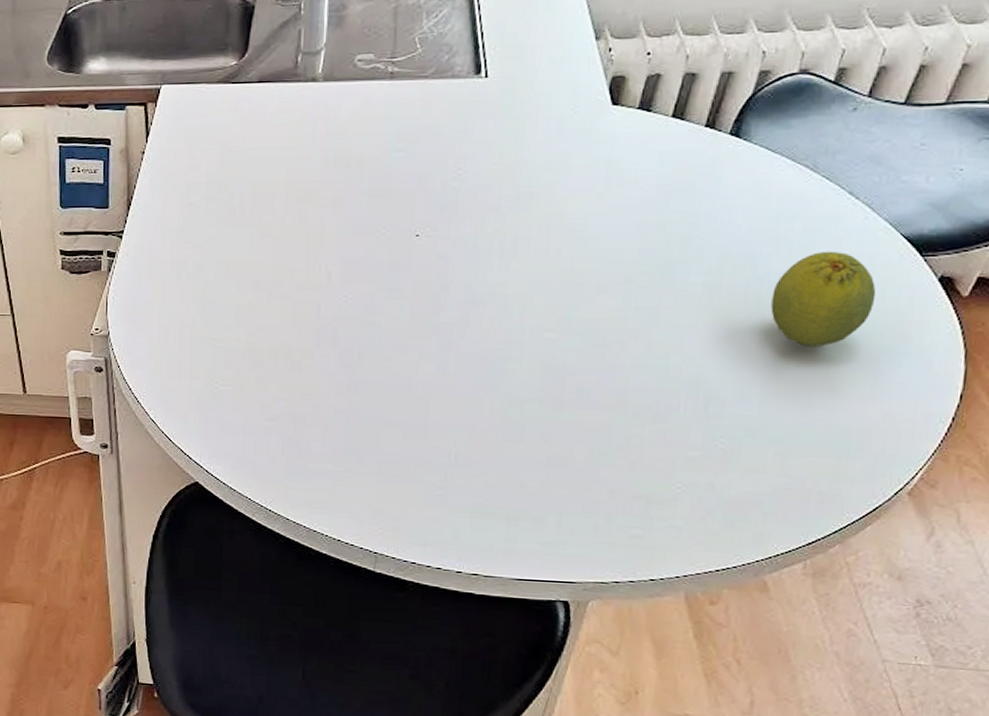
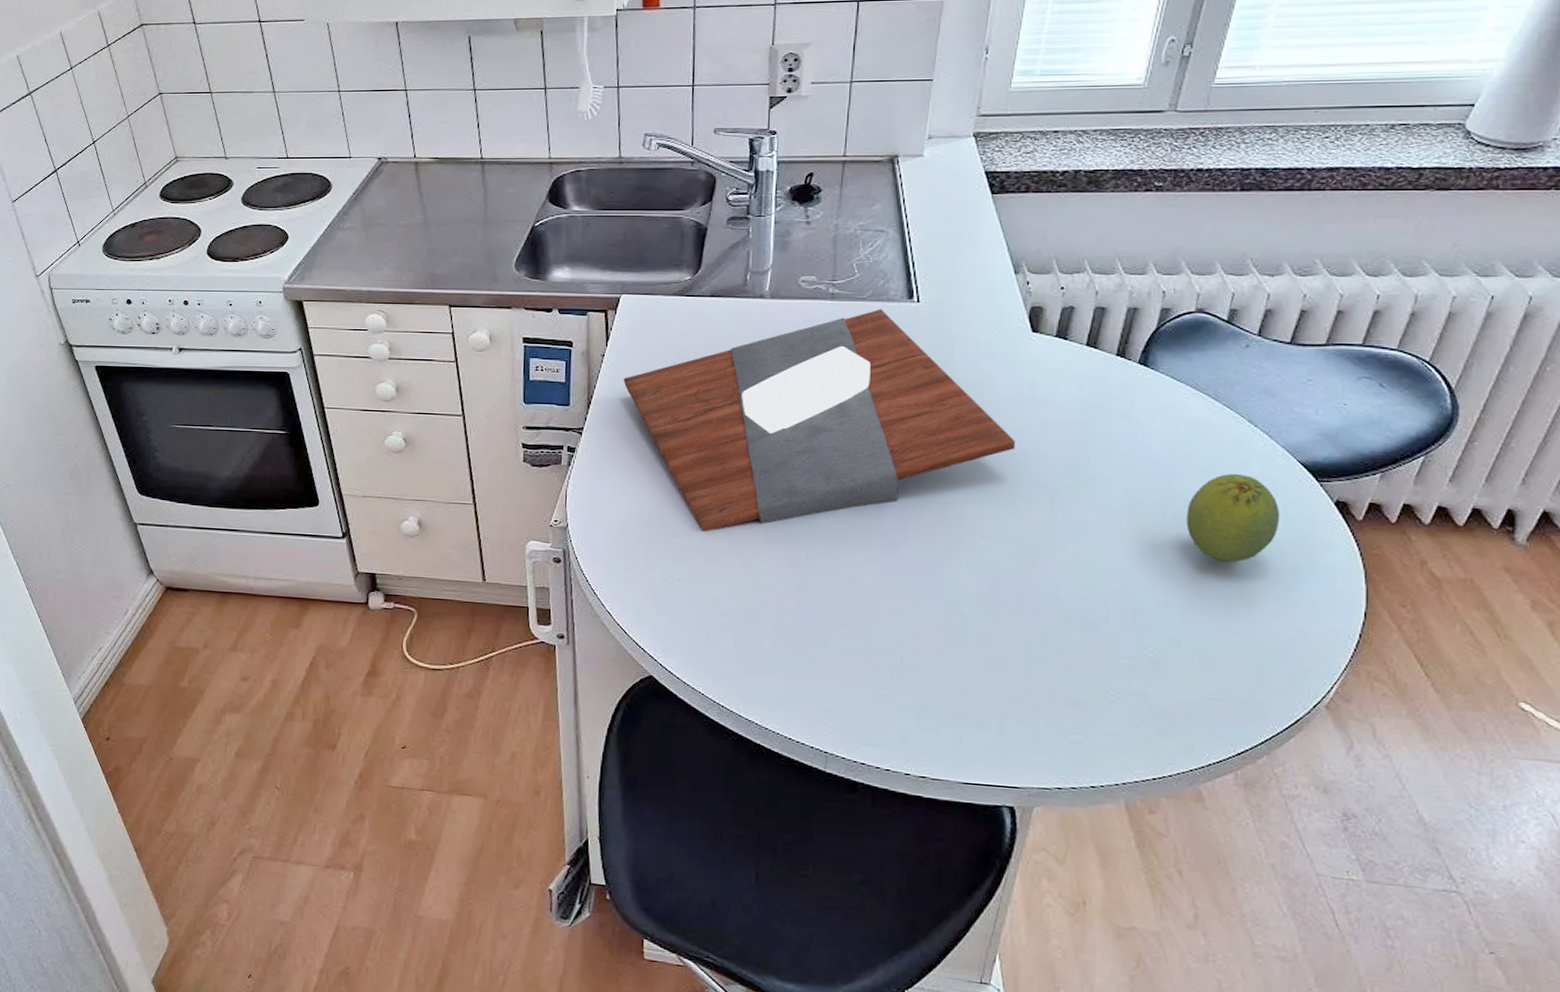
cutting board: none [165,87,587,334] -> present [623,309,1015,532]

